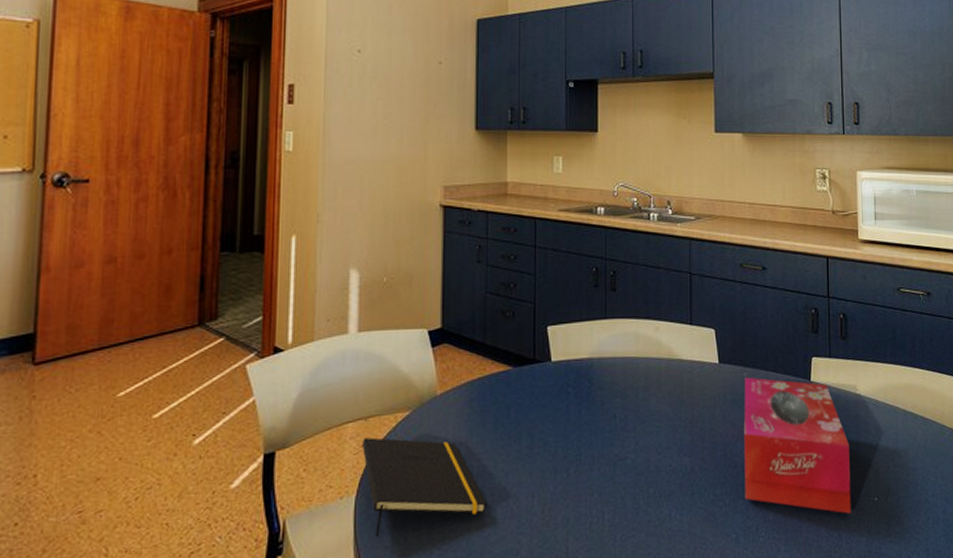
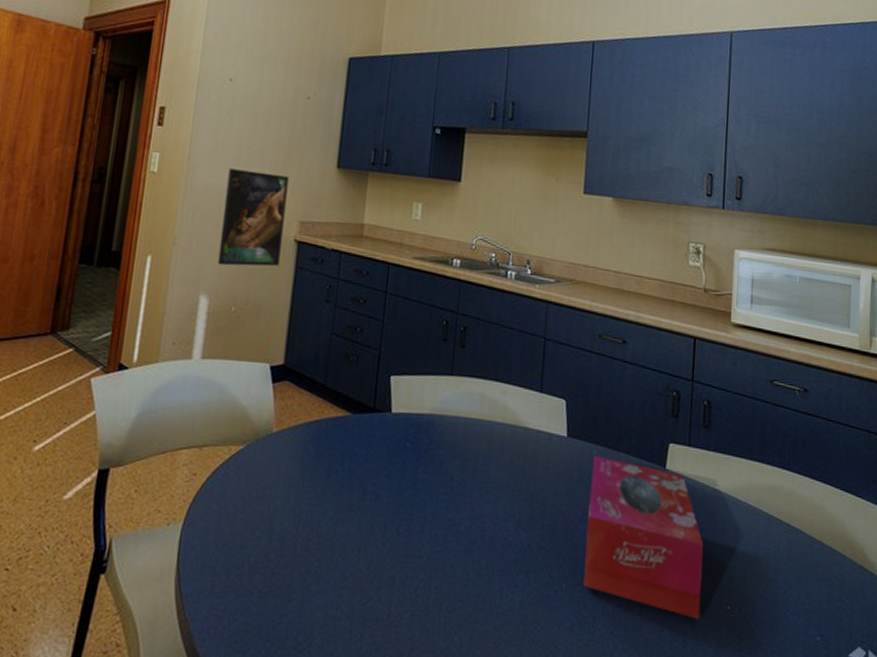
notepad: present [362,437,486,537] -> none [193,466,312,570]
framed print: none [364,141,428,238] -> present [217,169,289,267]

